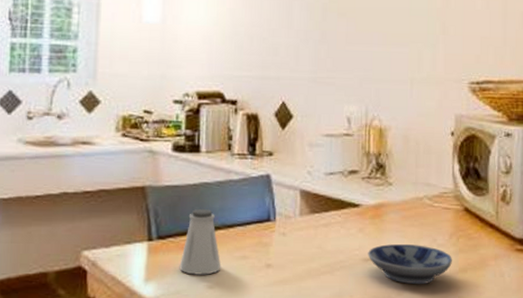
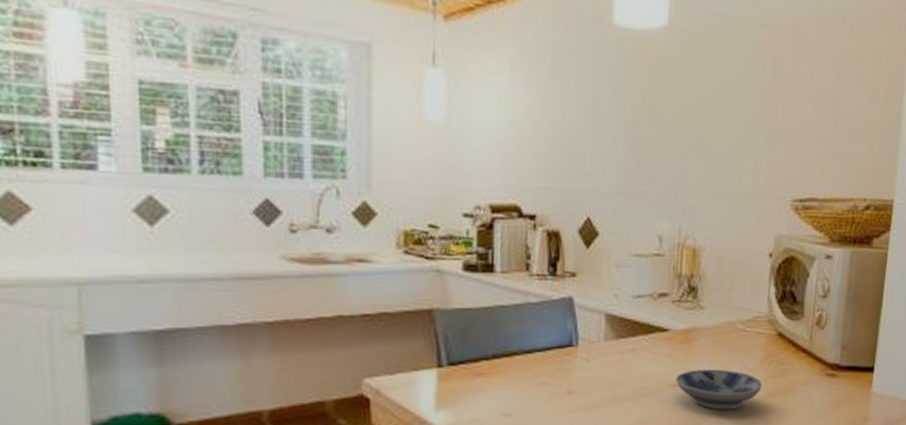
saltshaker: present [179,209,221,275] -> none [473,334,519,402]

